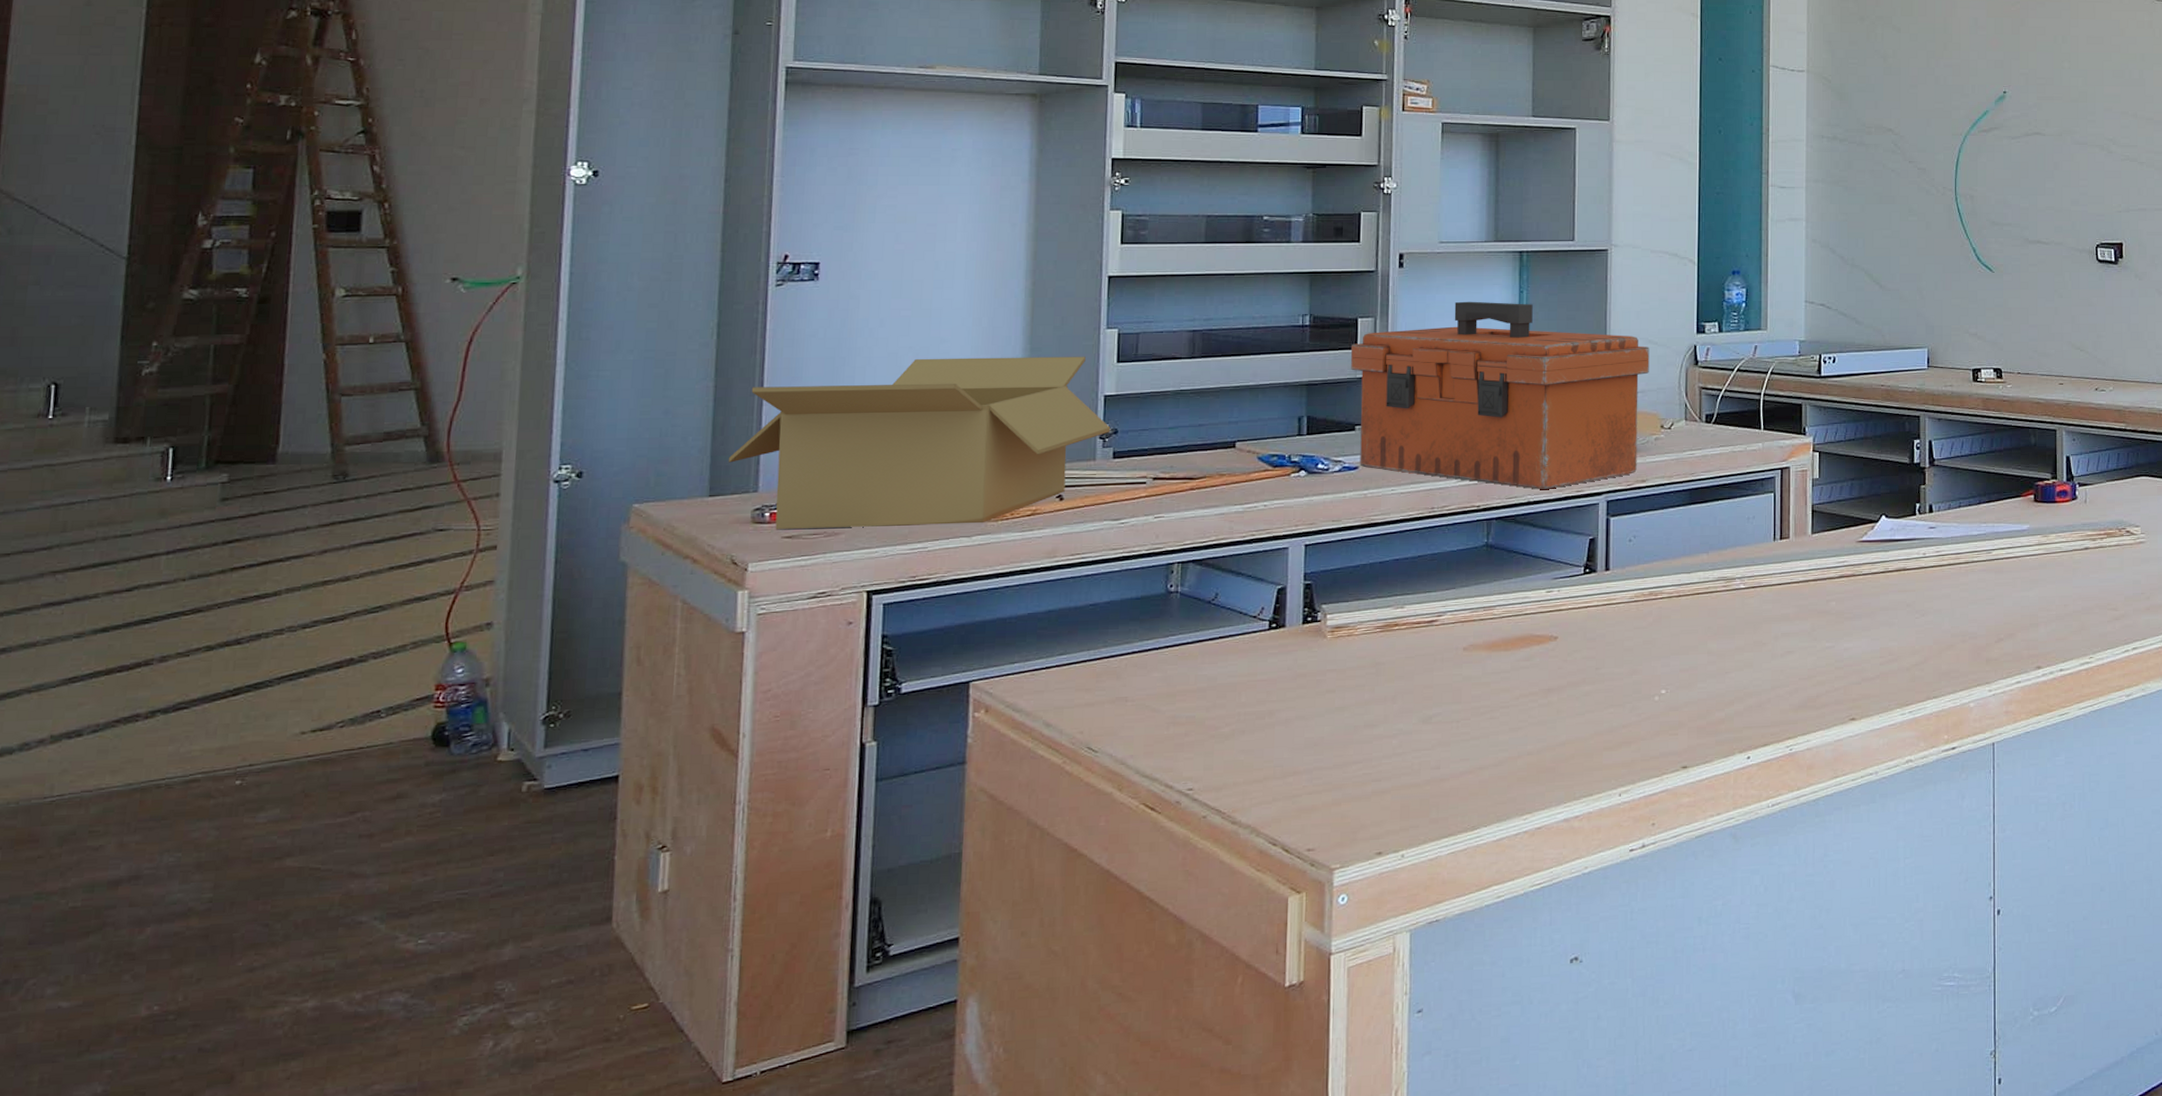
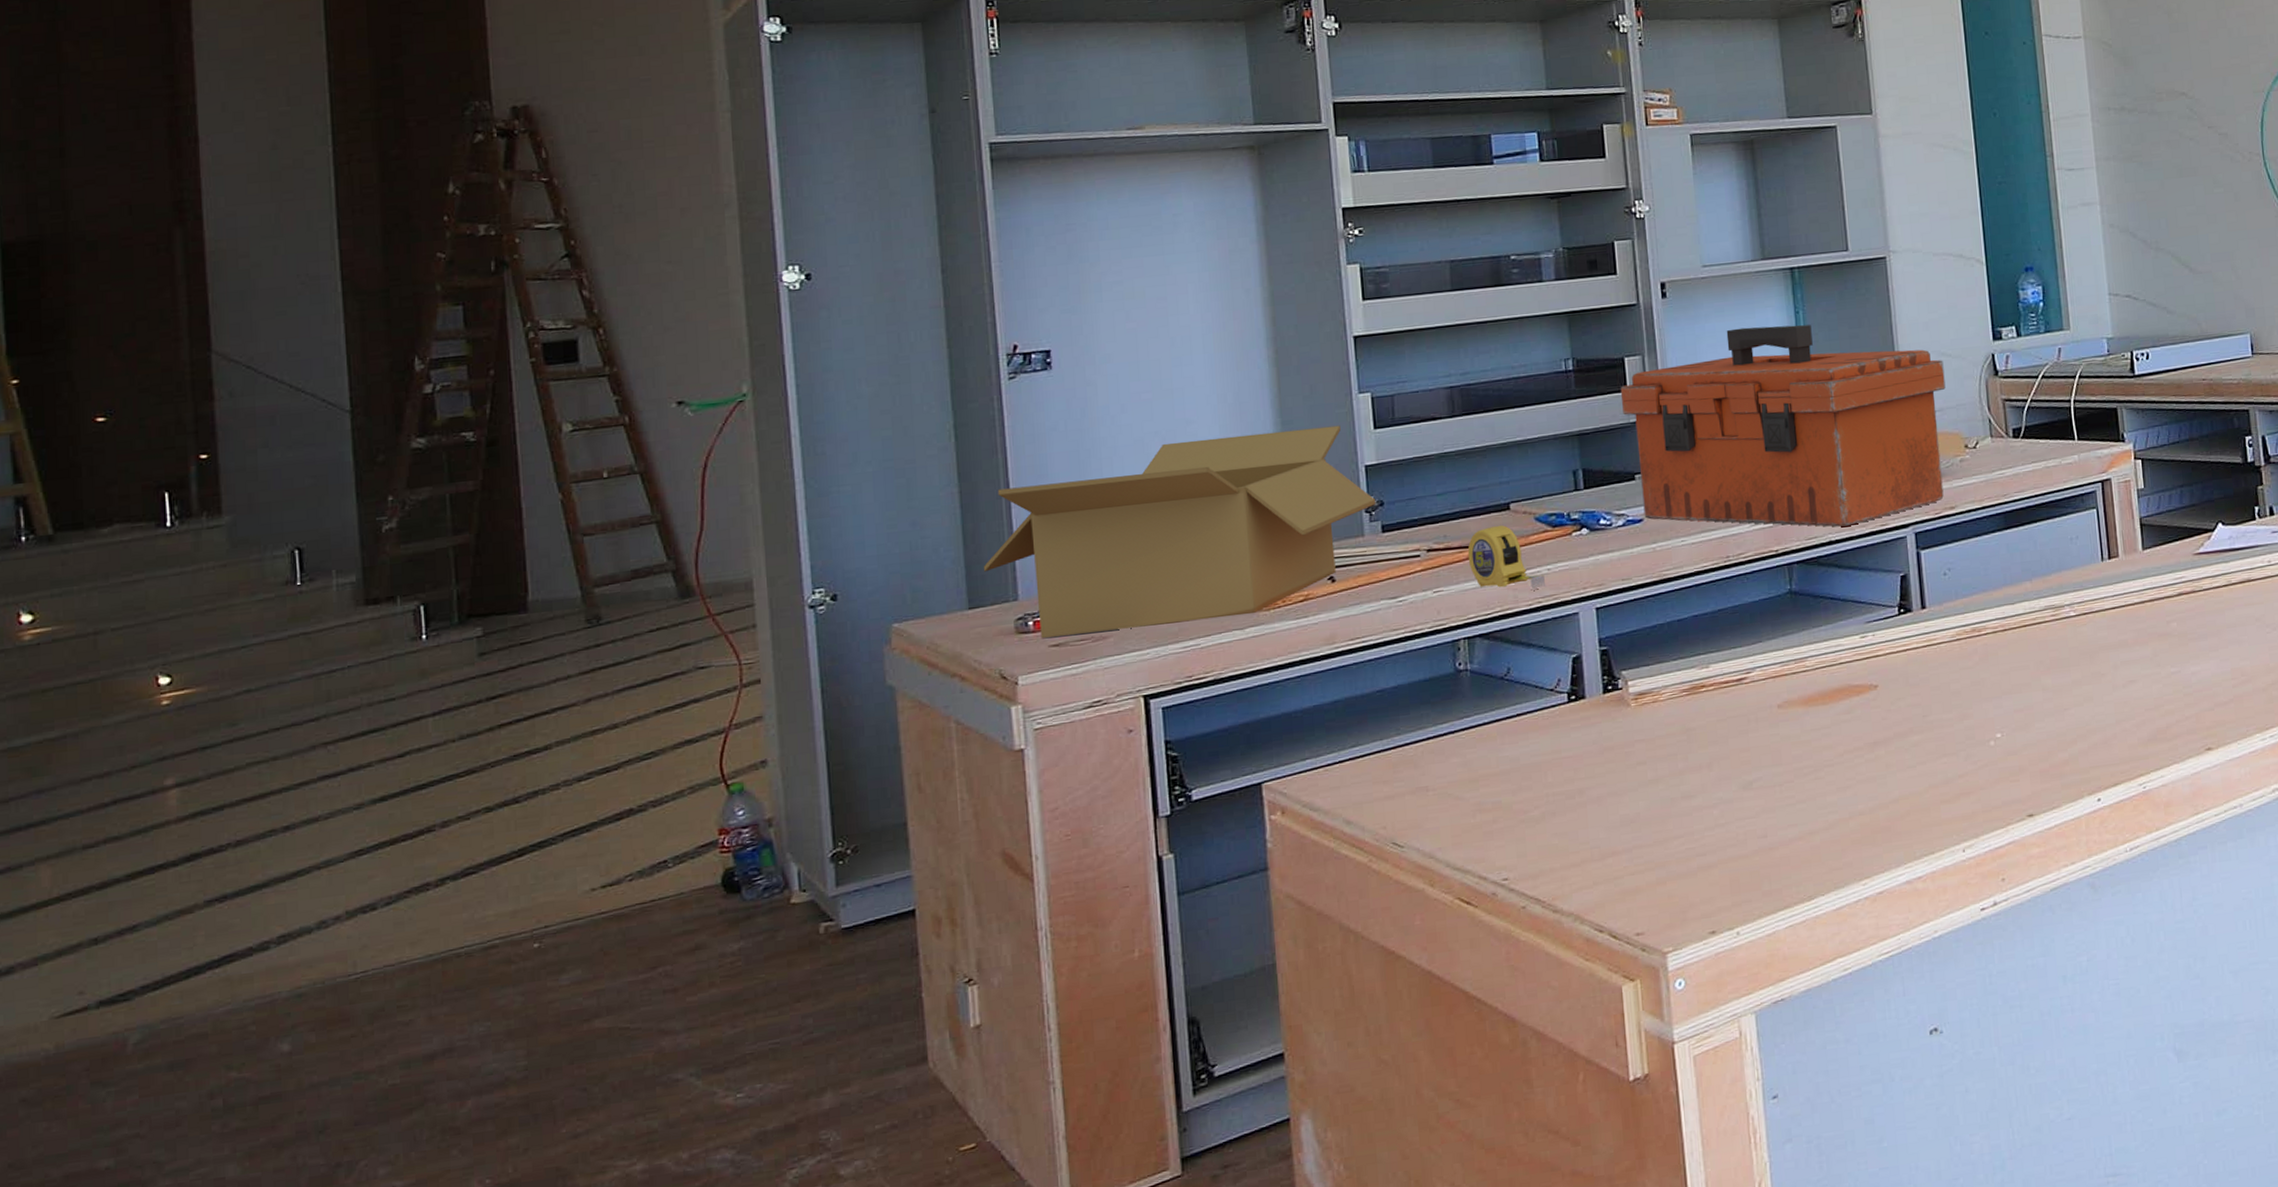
tape measure: none [1190,462,1261,524] -> present [1467,525,1546,591]

